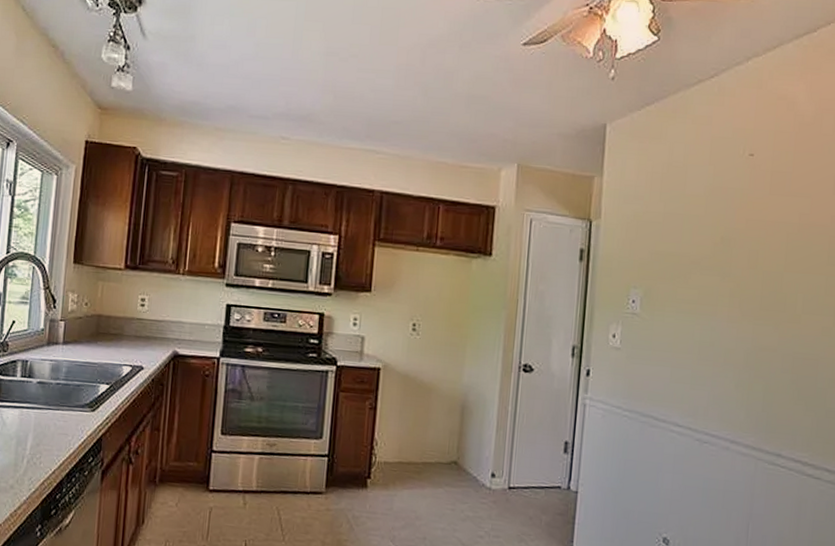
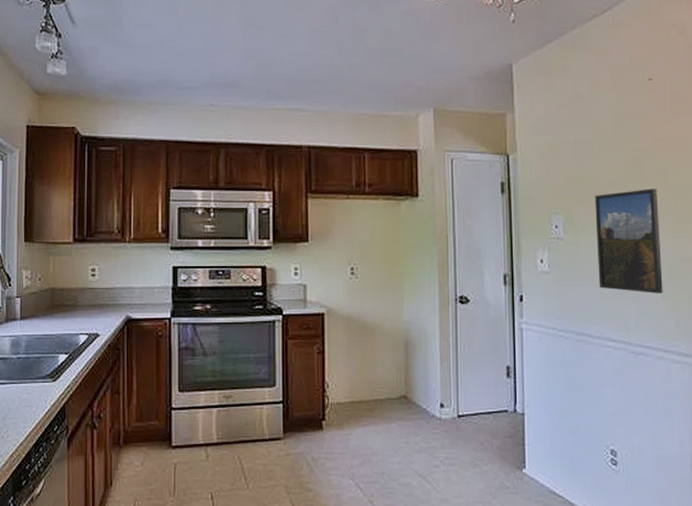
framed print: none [671,270,744,382] -> present [595,188,663,293]

